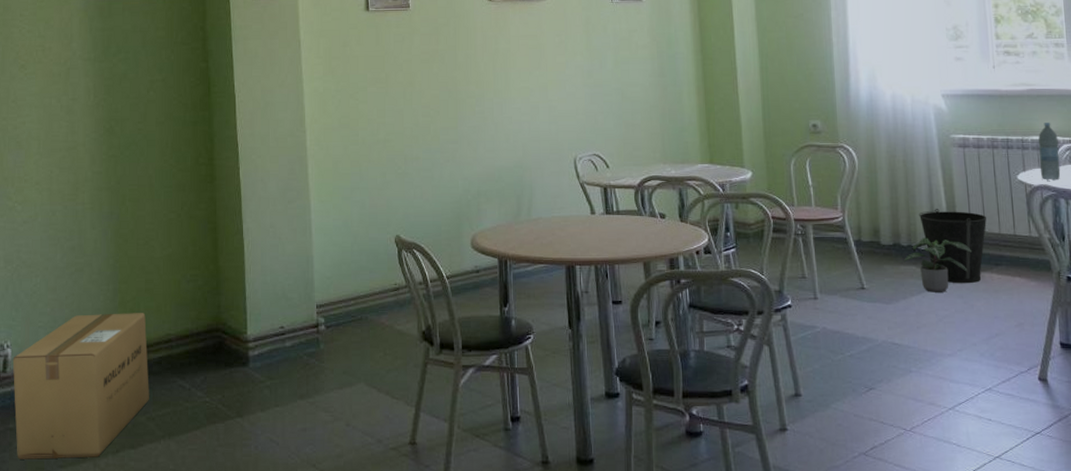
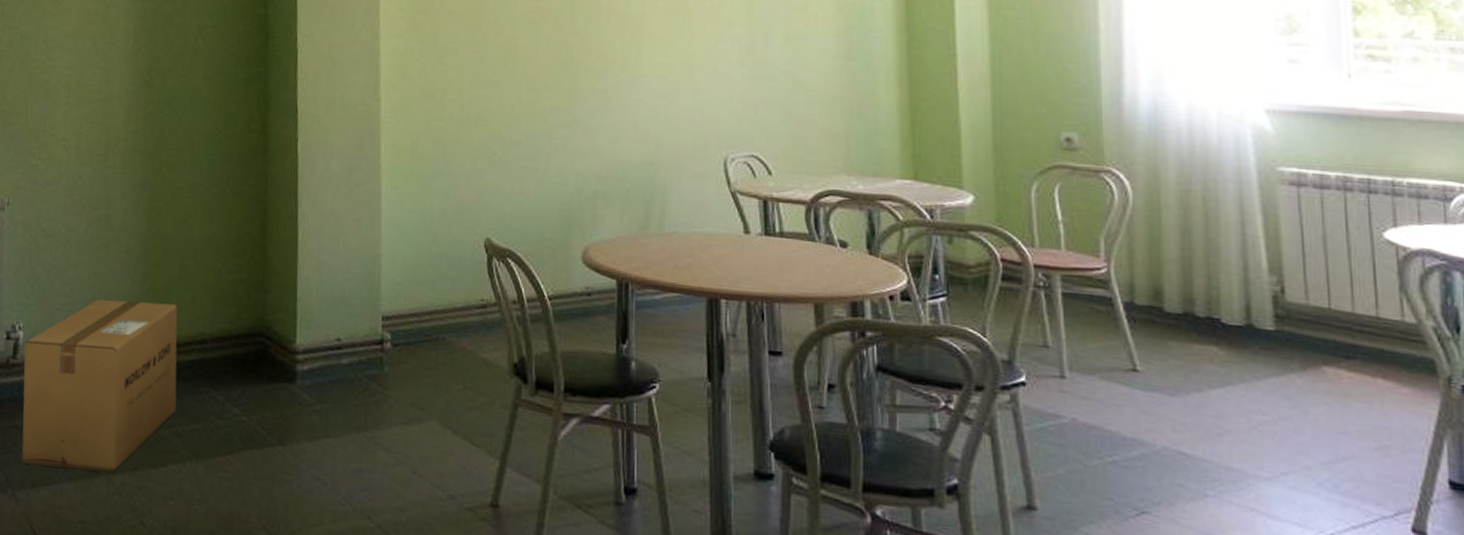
potted plant: present [904,237,971,292] -> none [1200,308,1307,389]
bucket: present [918,209,987,283] -> none [1223,269,1333,380]
water bottle: present [1038,122,1061,181] -> none [1419,159,1455,245]

